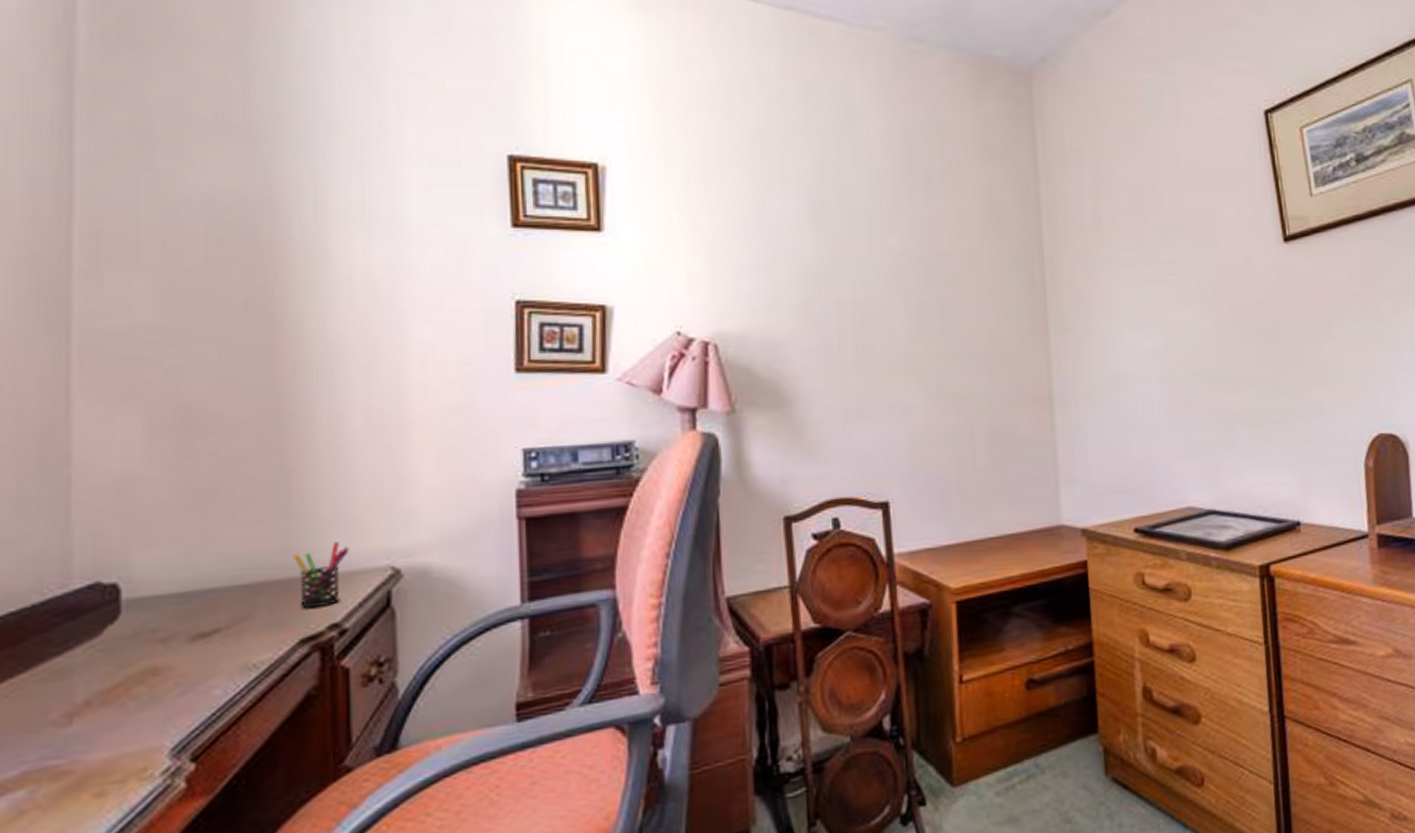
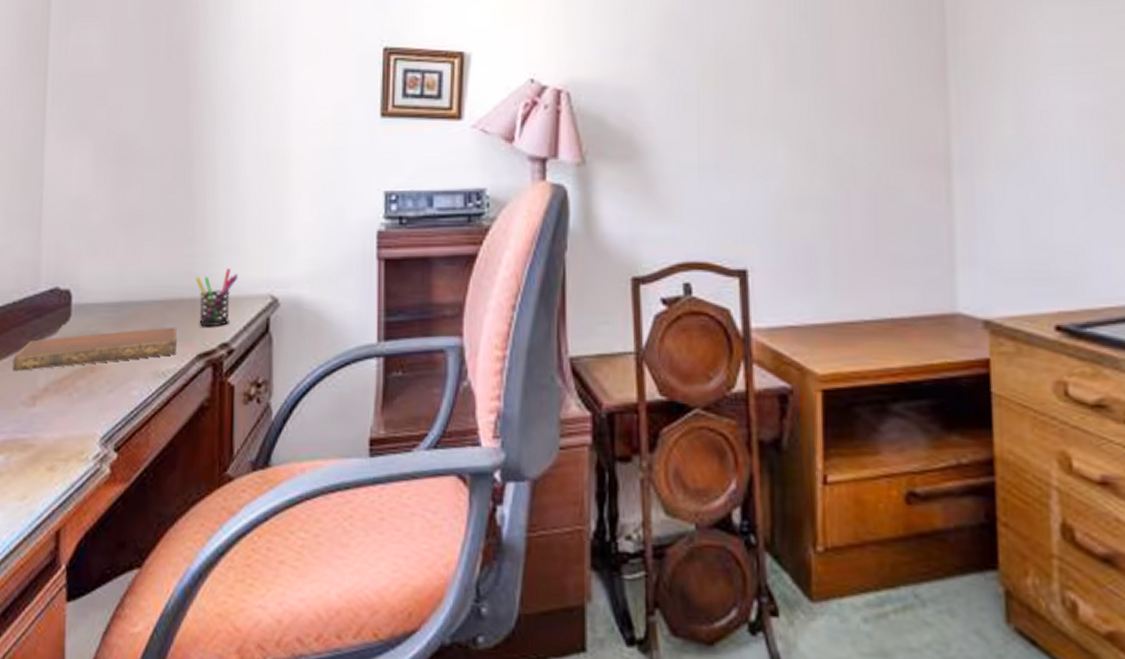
notebook: none [34,612,271,687] -> present [12,327,177,371]

